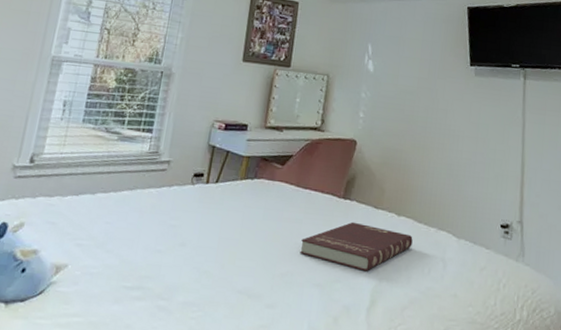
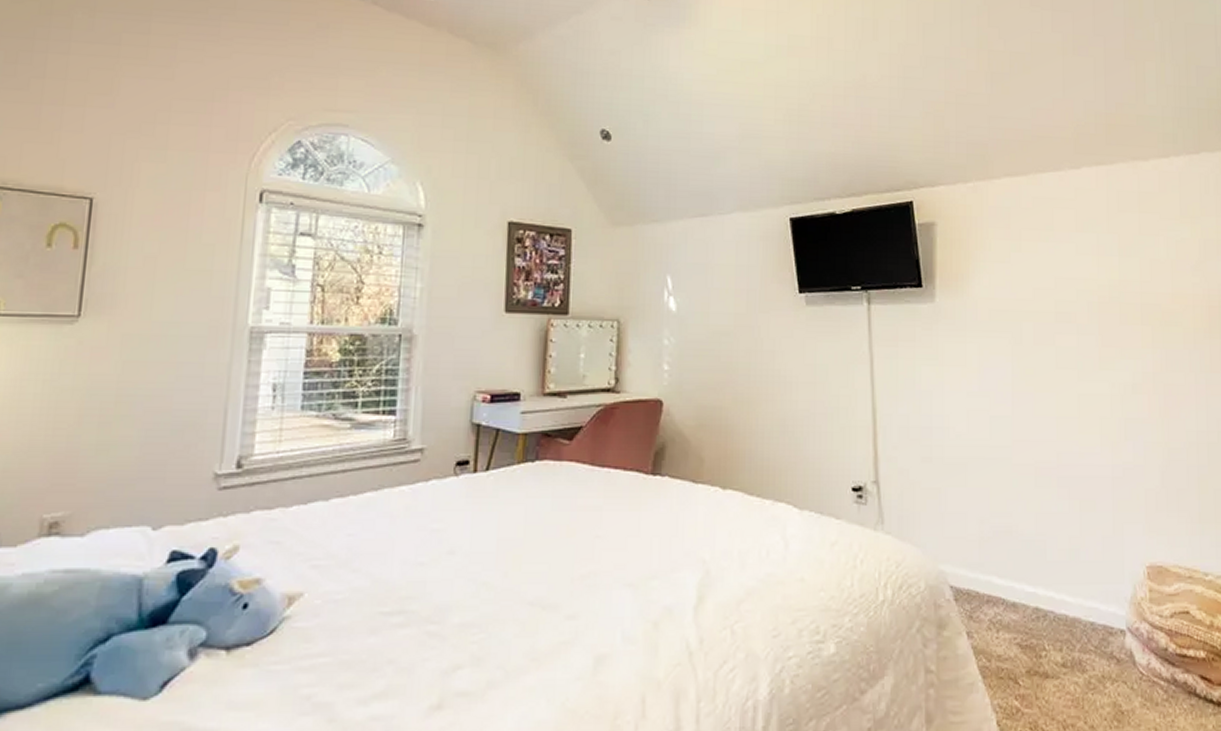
book: present [300,221,413,271] -> none [603,502,744,562]

